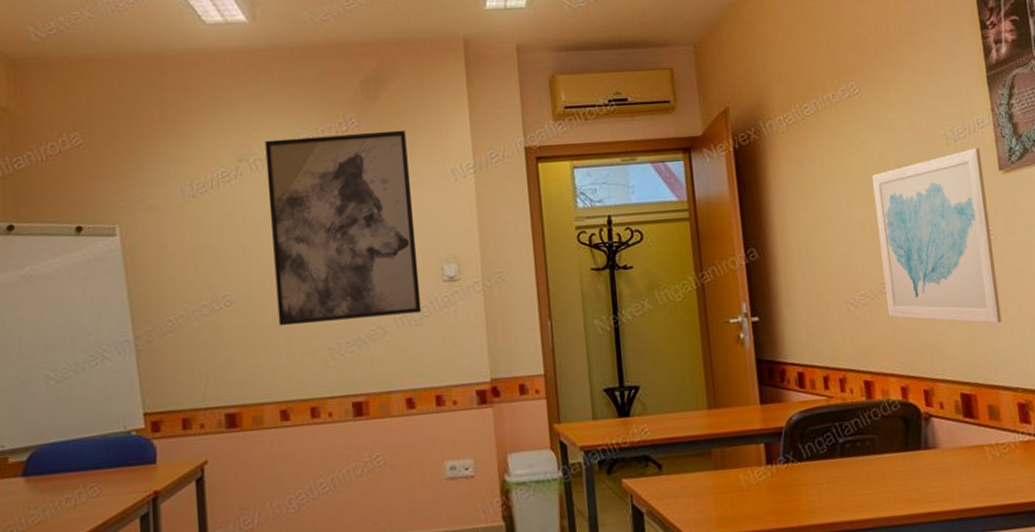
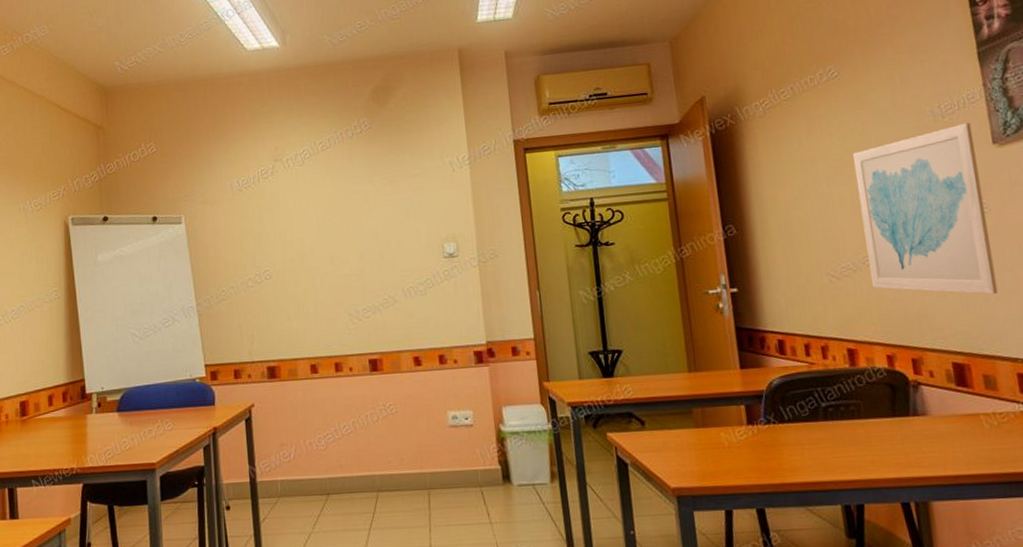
wall art: present [265,130,422,327] -> none [295,129,426,296]

